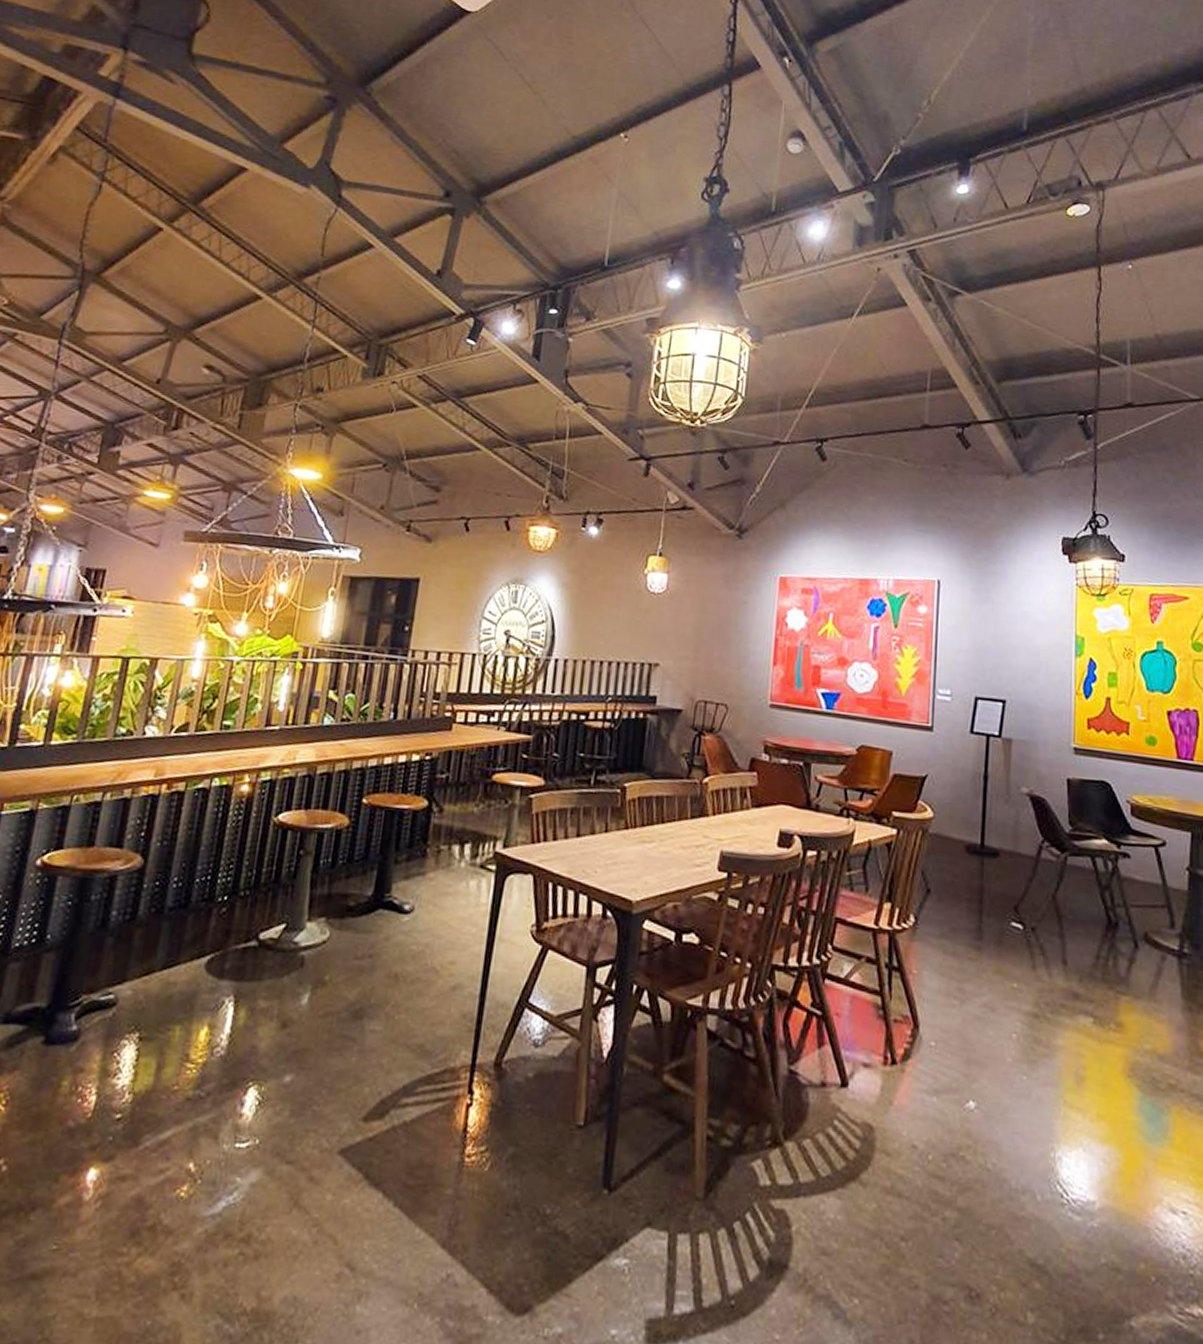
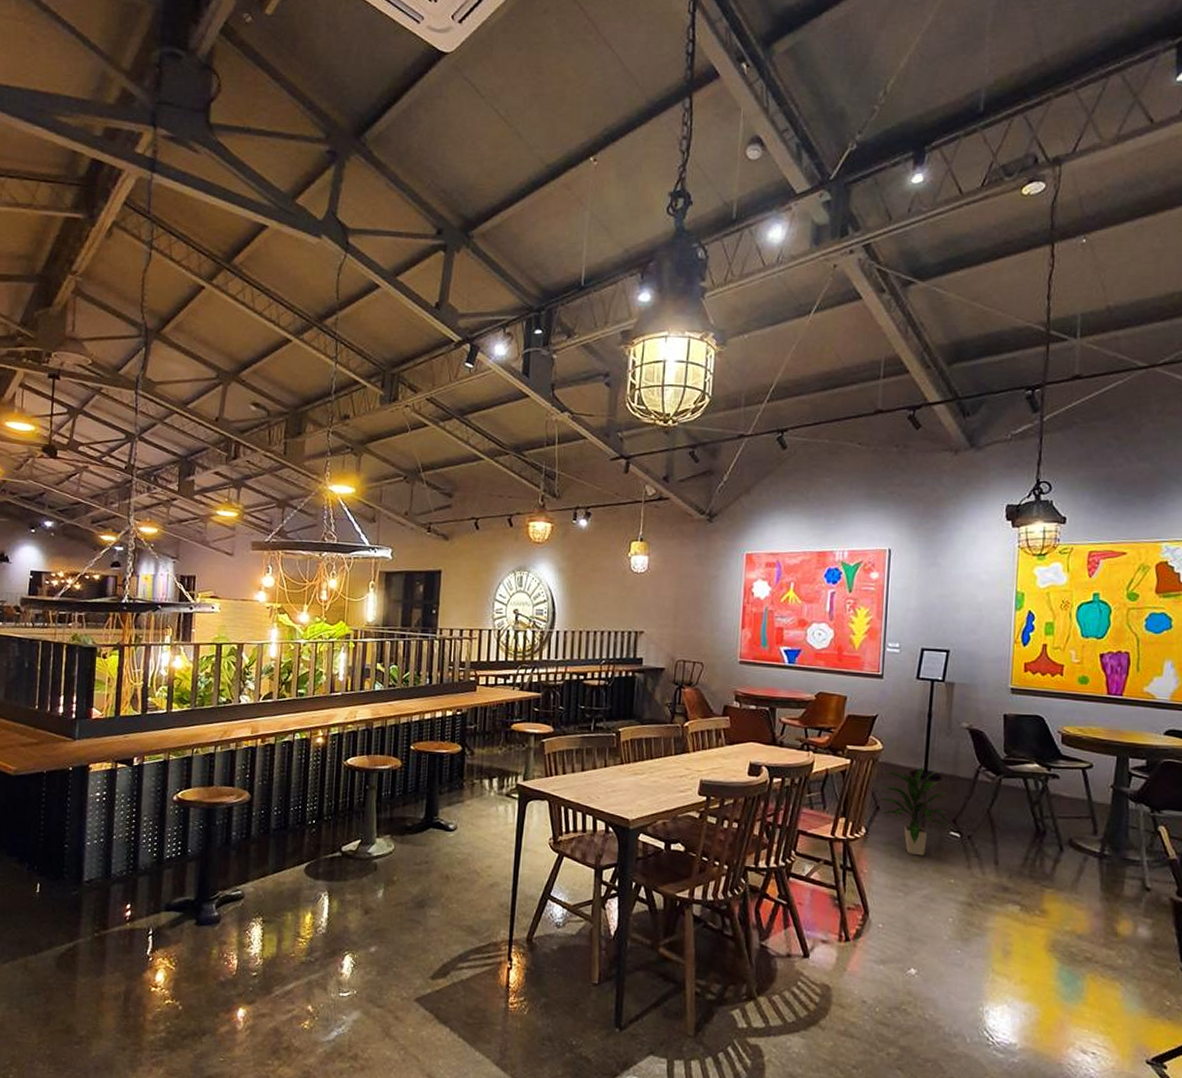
indoor plant: none [931,839,1011,953] -> present [880,766,950,856]

